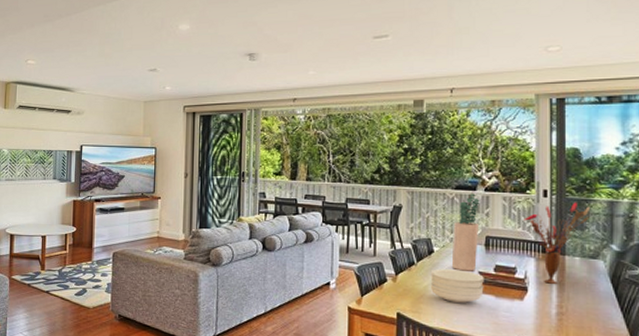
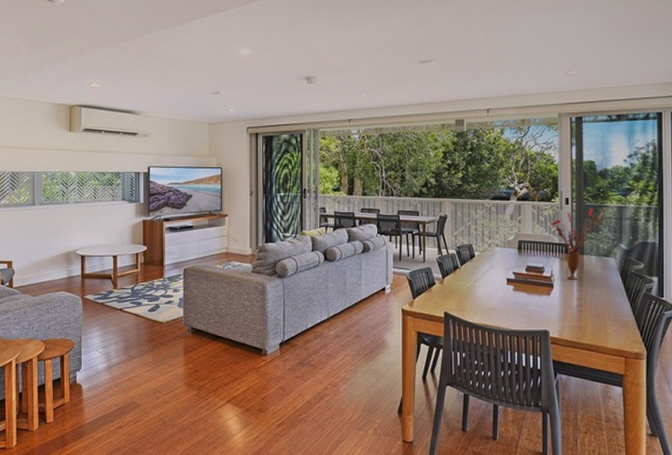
bowl: present [430,269,484,304] -> none [472,271,517,301]
vase: present [451,191,480,271] -> none [490,201,513,272]

